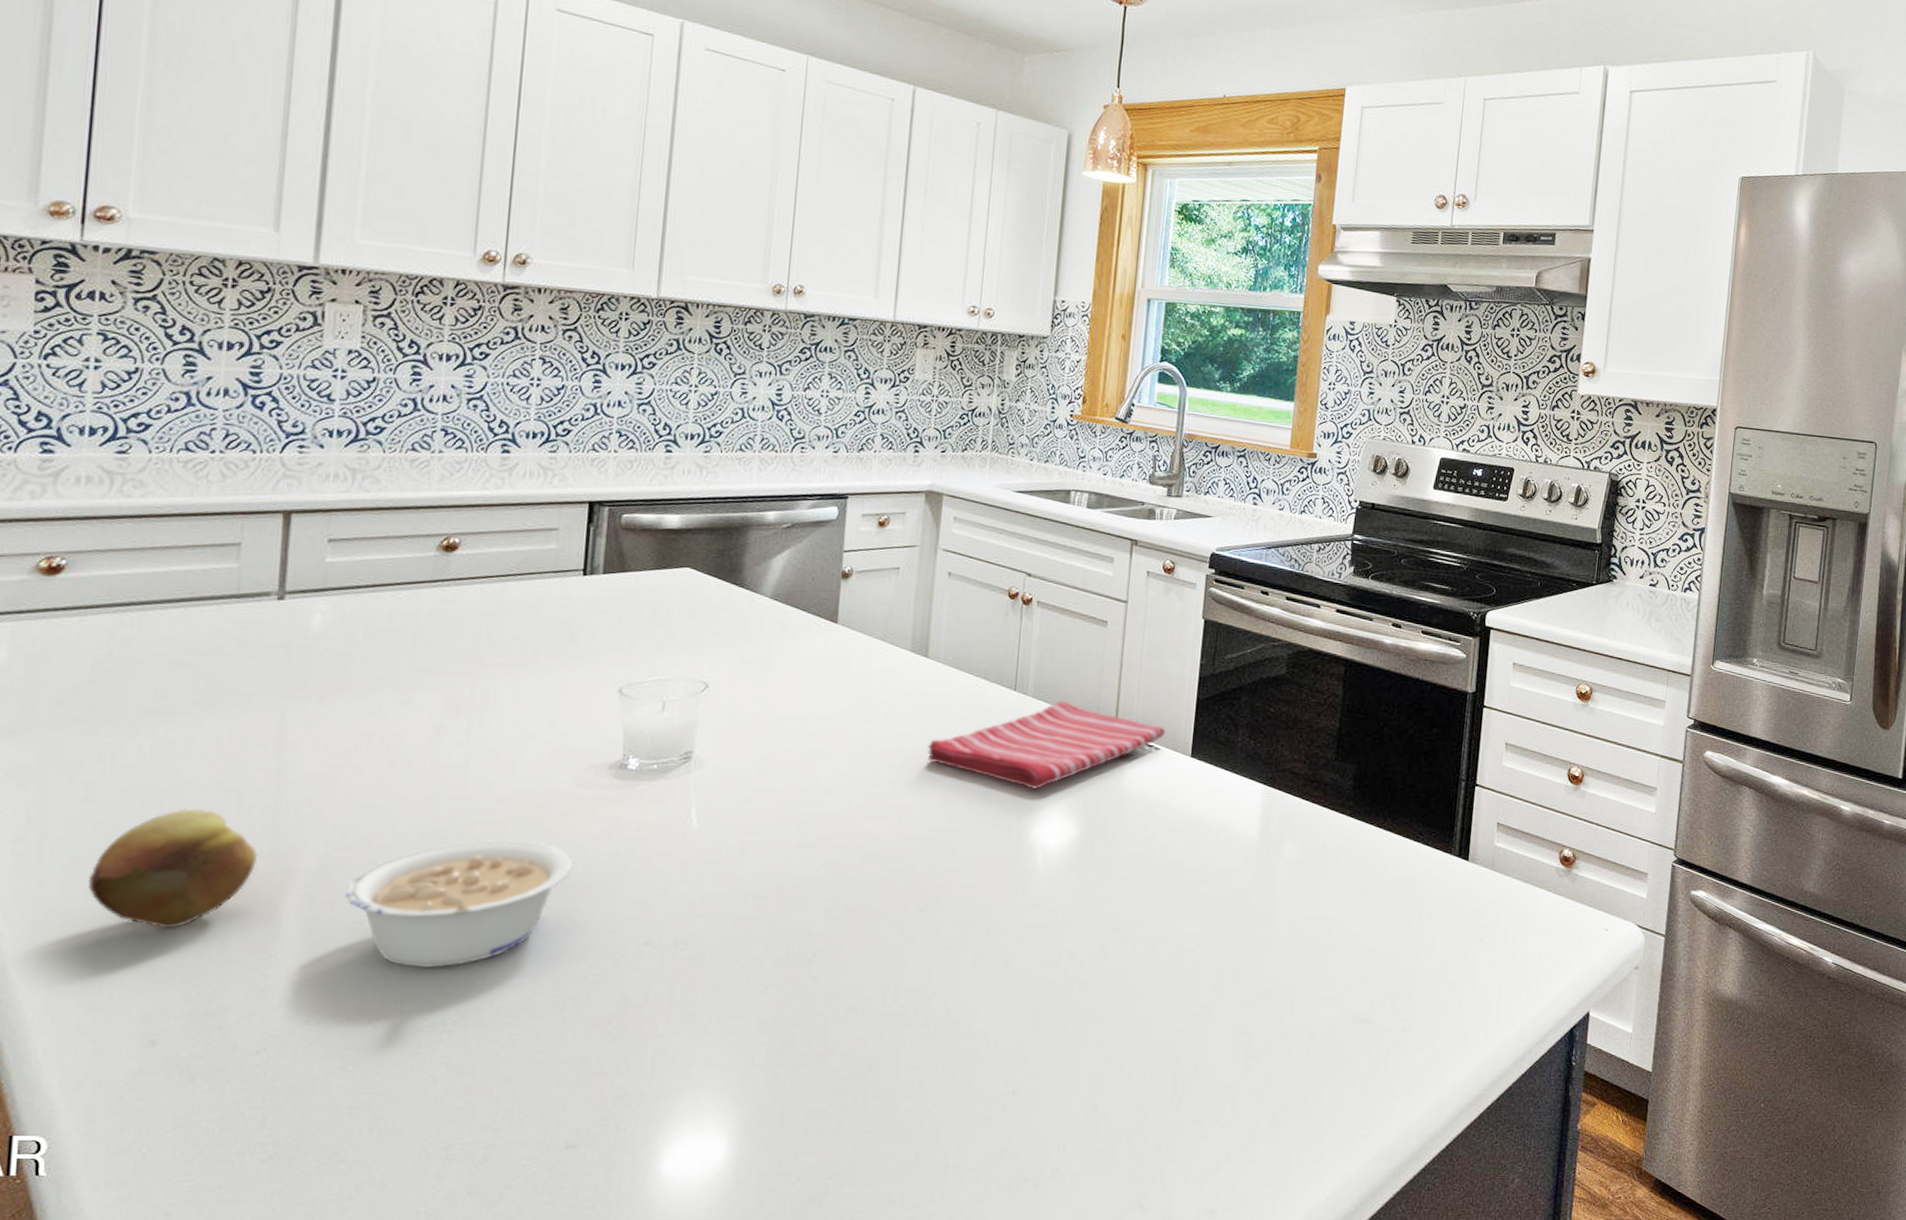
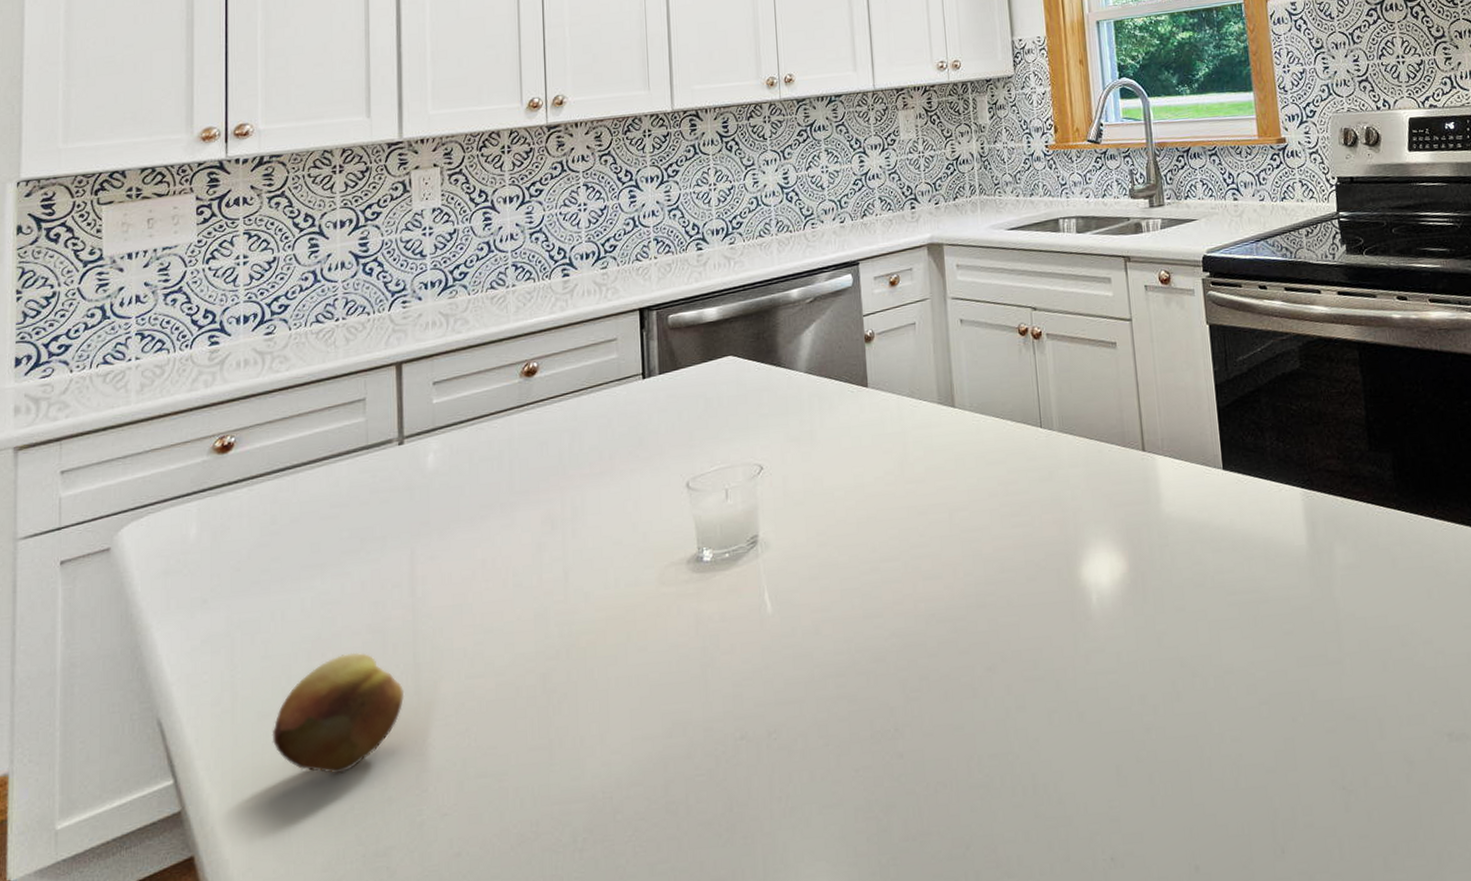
legume: present [345,839,573,969] -> none [478,646,668,788]
dish towel: present [926,700,1166,789] -> none [968,430,1193,527]

